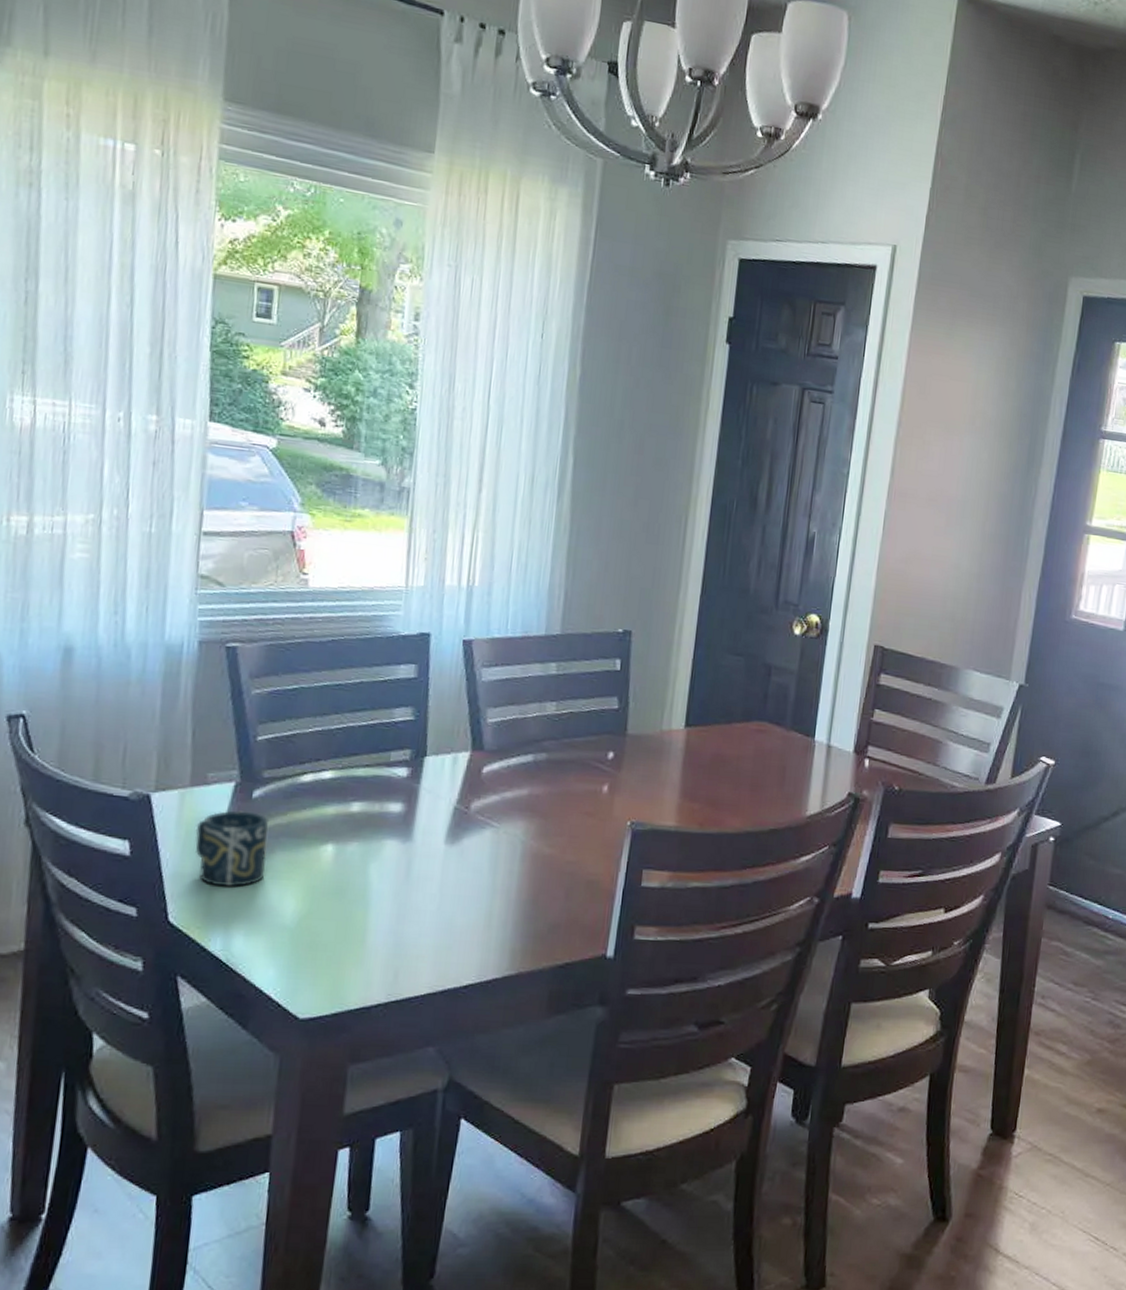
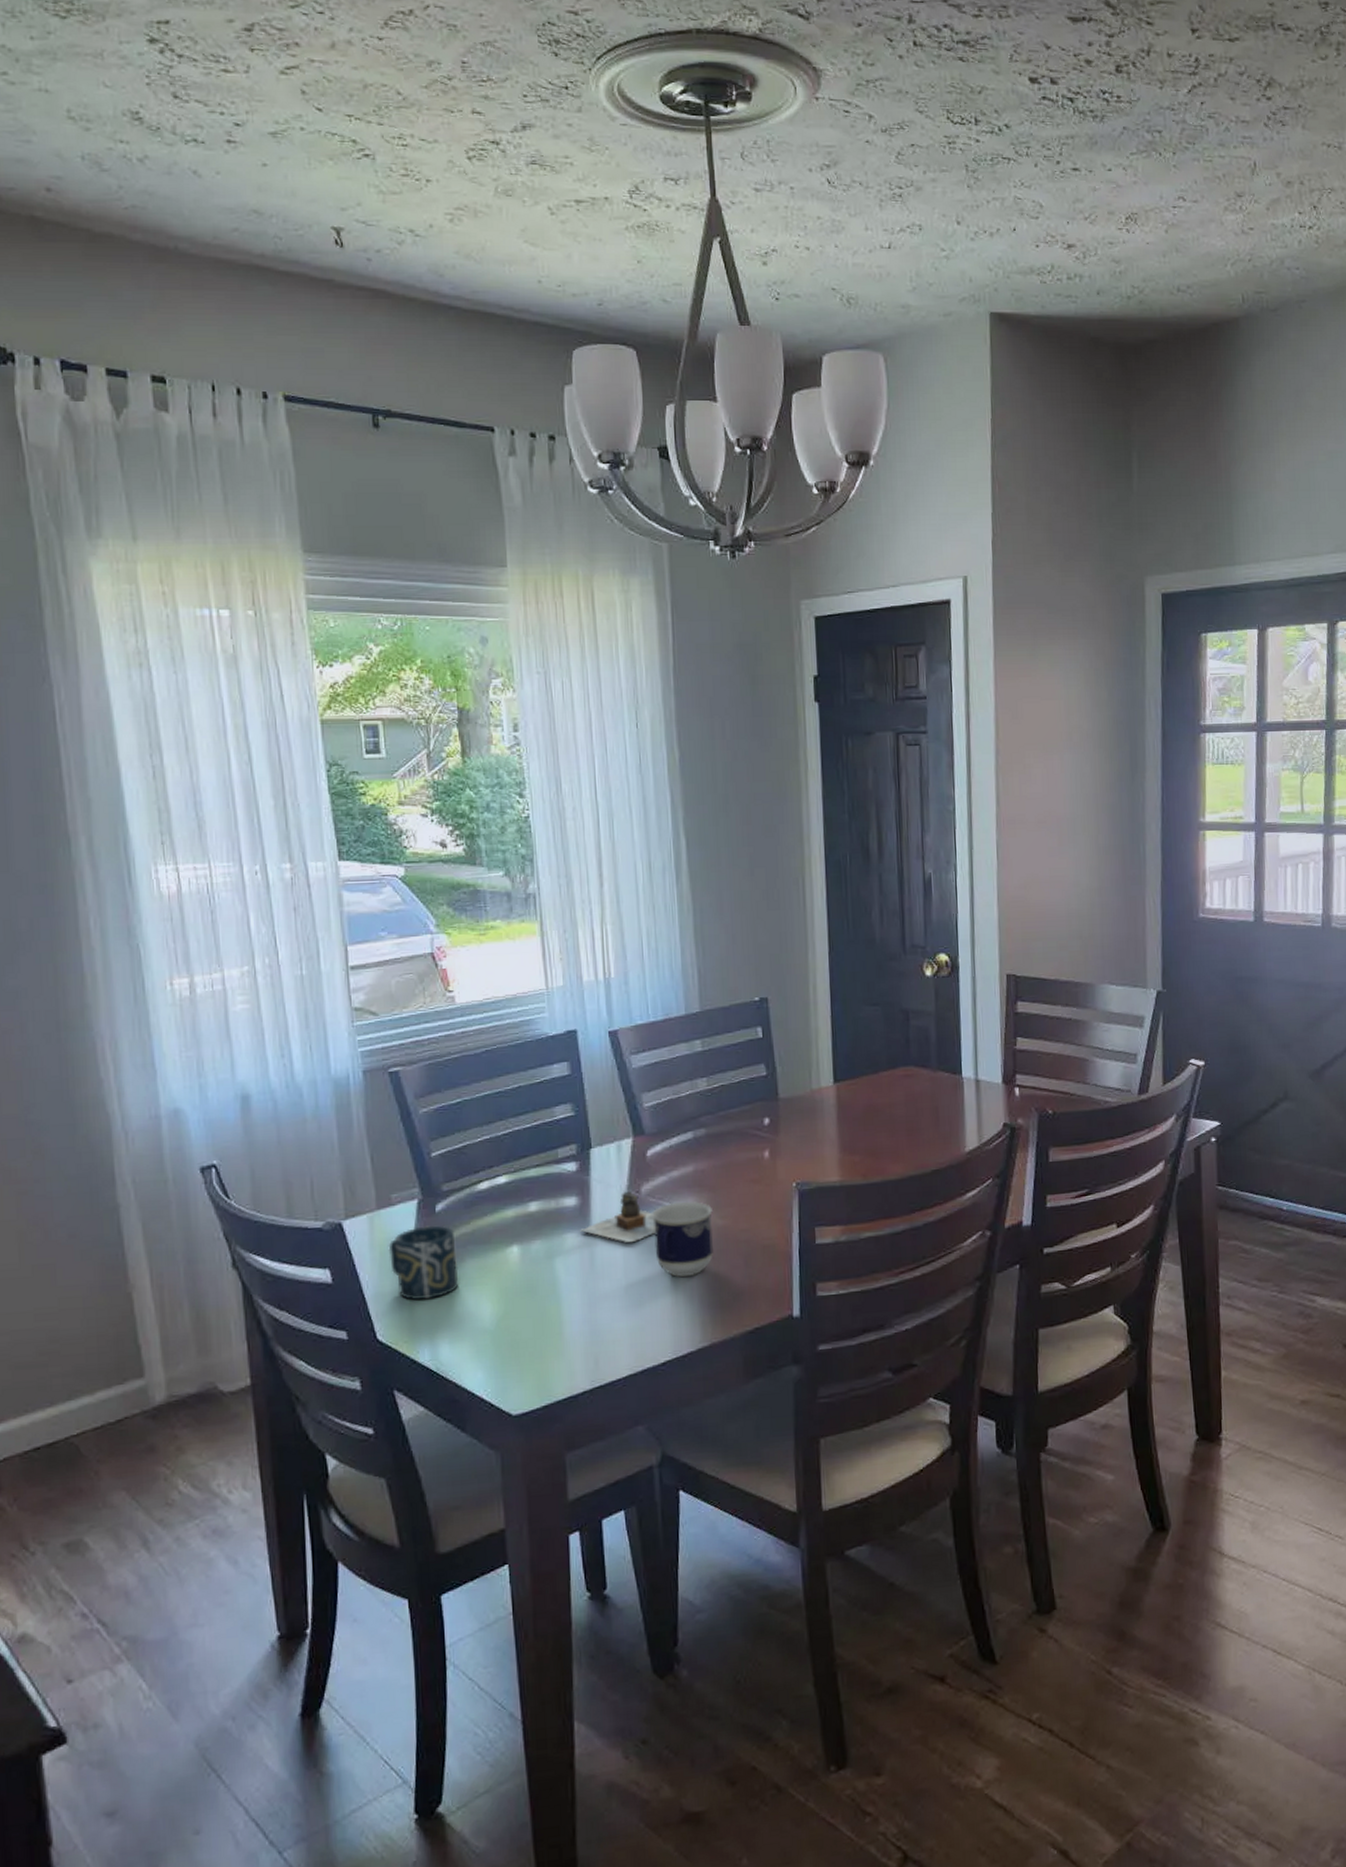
teapot: none [401,804,481,858] -> present [580,1190,656,1242]
cup: none [475,824,541,901] -> present [652,1202,713,1277]

